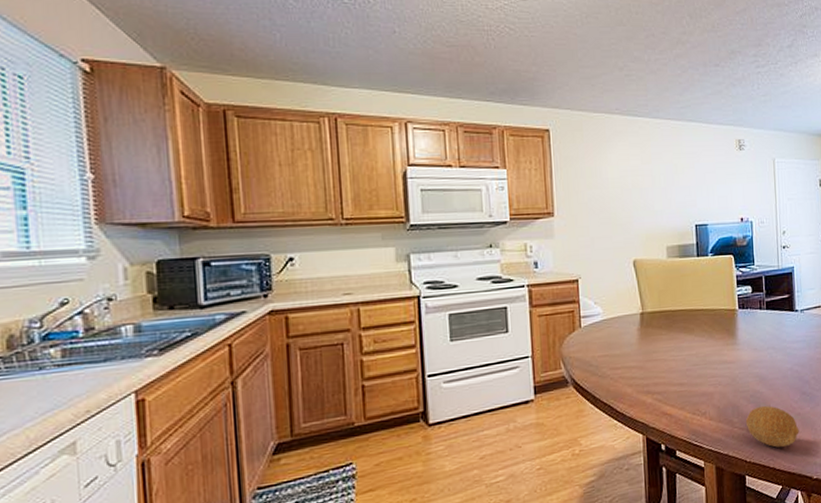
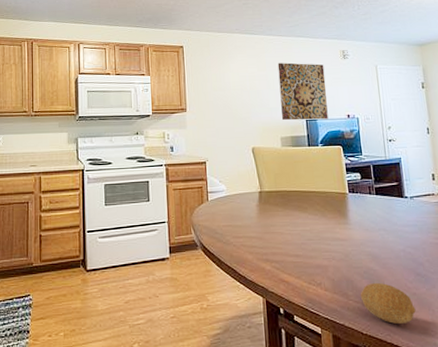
wall art: none [665,154,720,226] -> present [277,62,328,121]

